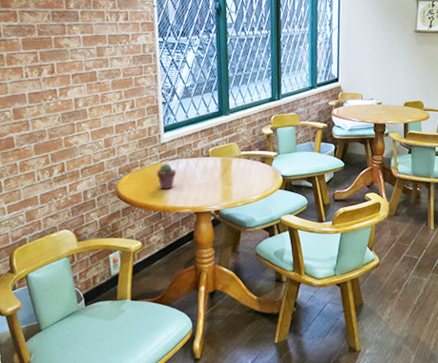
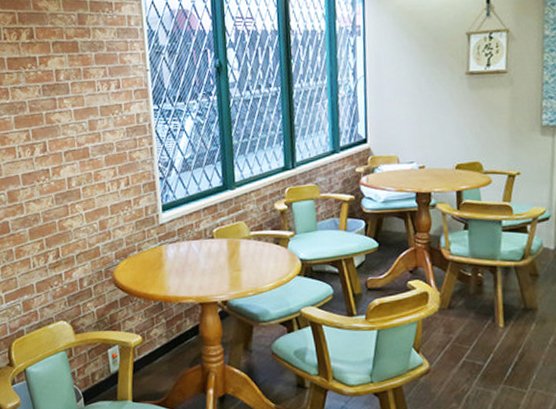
potted succulent: present [156,163,176,190] -> none [155,247,177,277]

